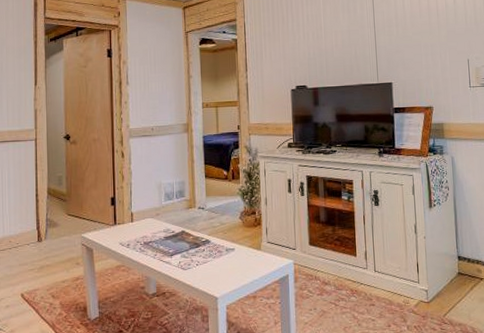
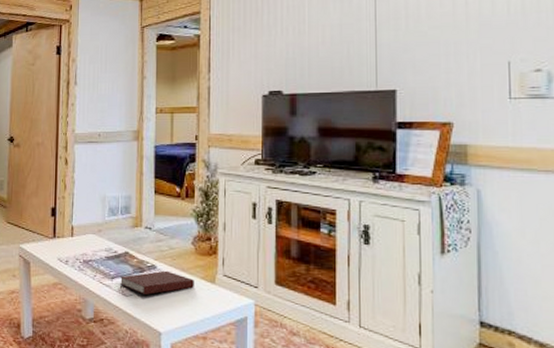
notebook: none [179,243,243,266] -> present [120,270,194,295]

